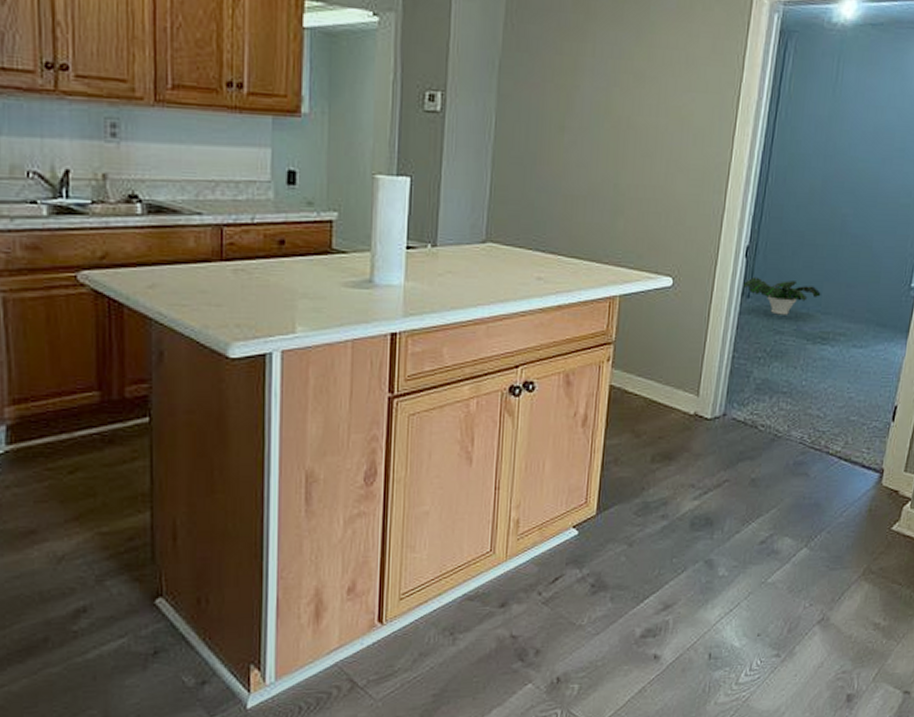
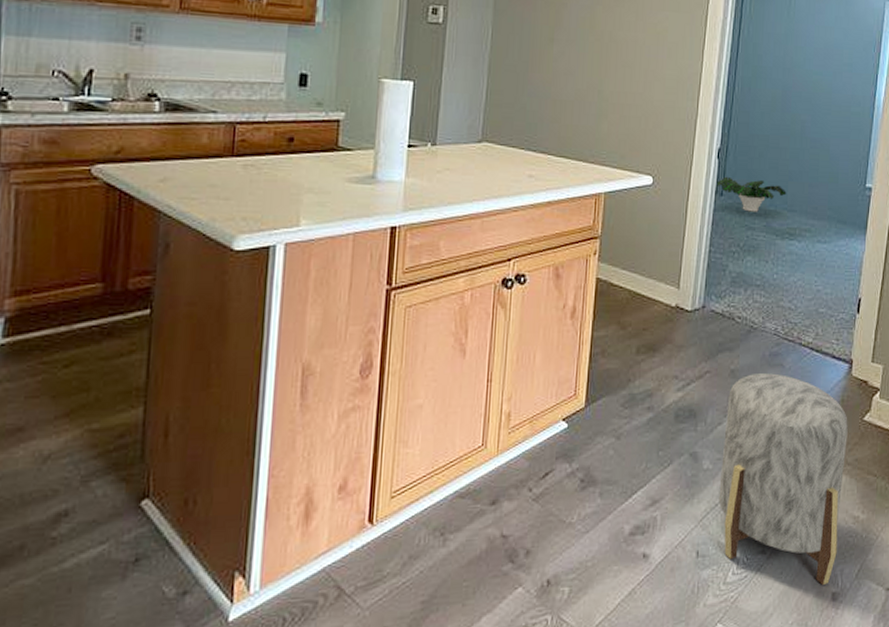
stool: none [733,482,875,687] -> present [718,373,848,585]

